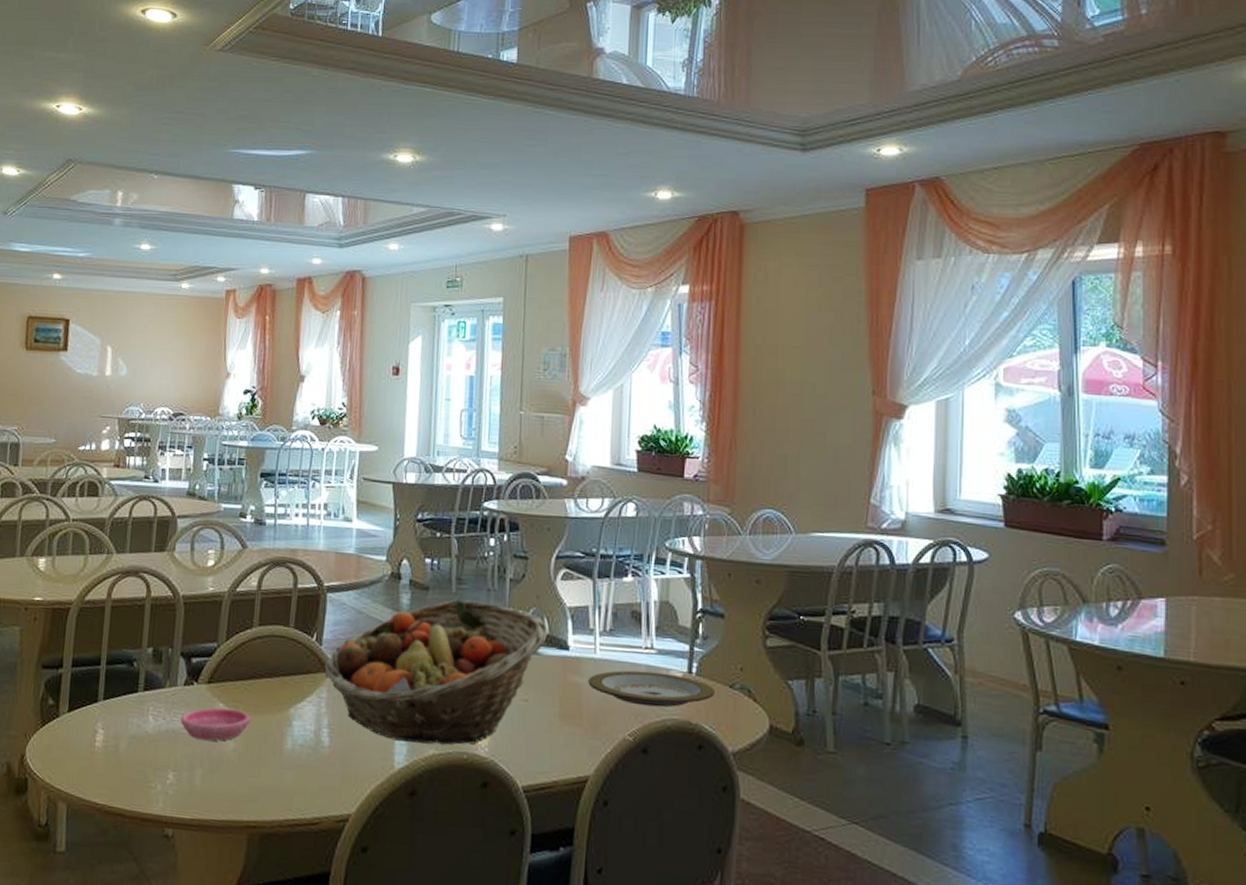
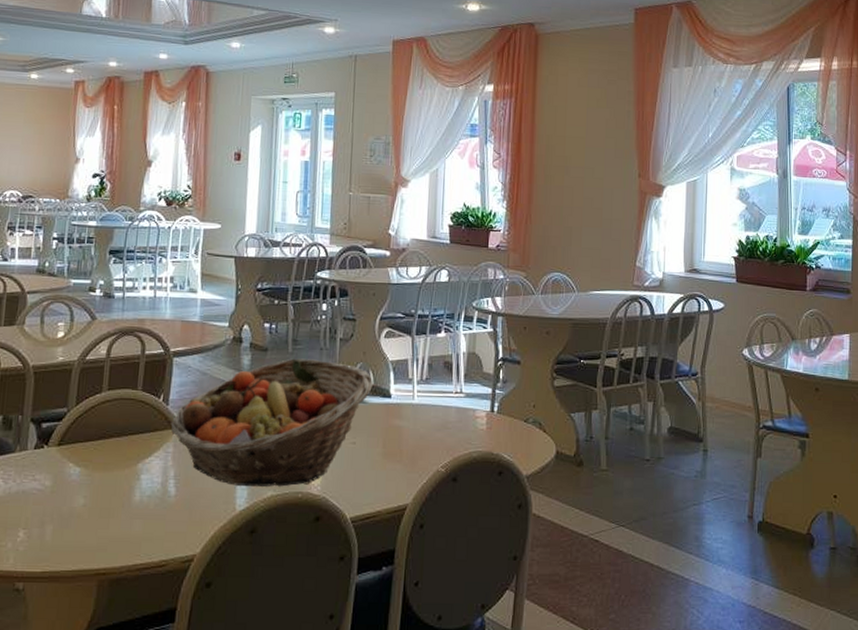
saucer: present [181,707,250,741] -> none [31,467,100,499]
plate: present [588,670,715,707] -> none [407,412,512,442]

